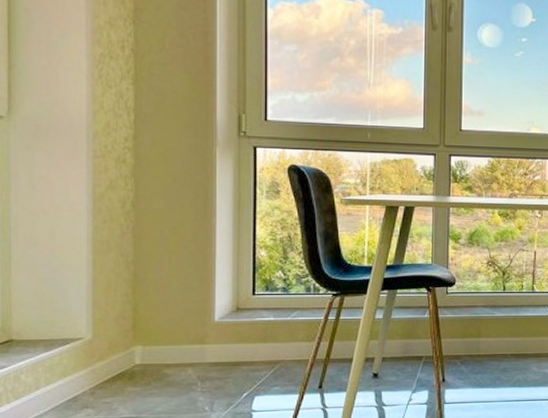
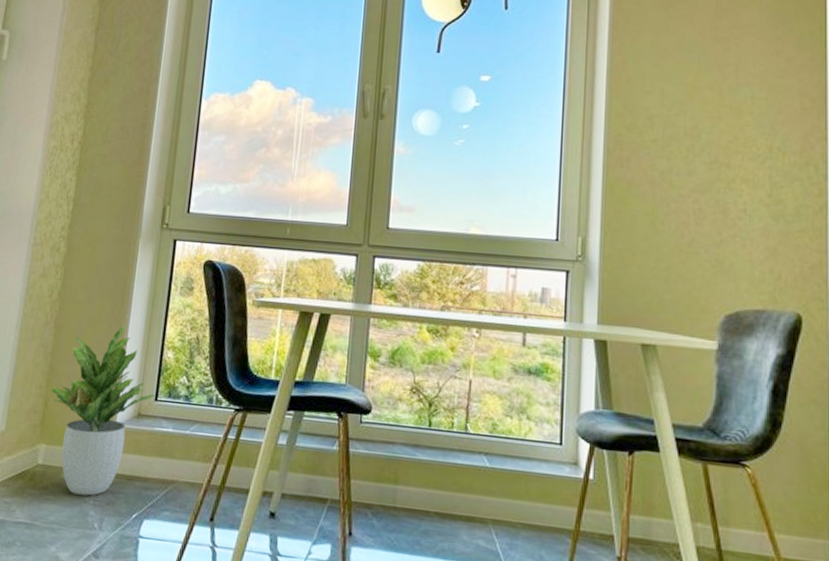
potted plant: none [139,230,253,385] -> present [51,325,156,496]

